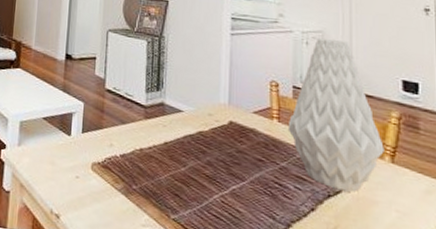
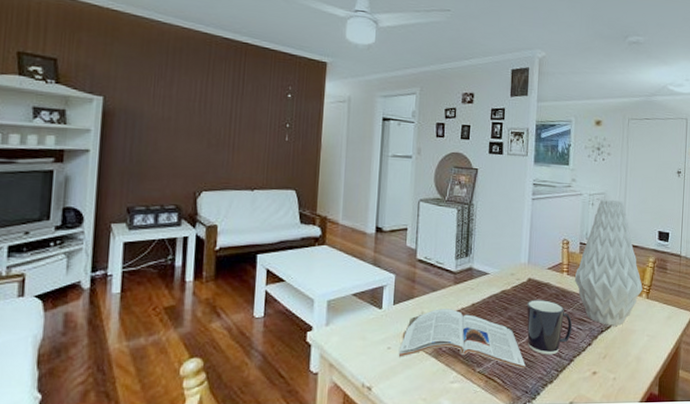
magazine: none [86,143,230,226] -> present [398,309,526,370]
mug: none [228,146,289,215] -> present [526,300,573,355]

